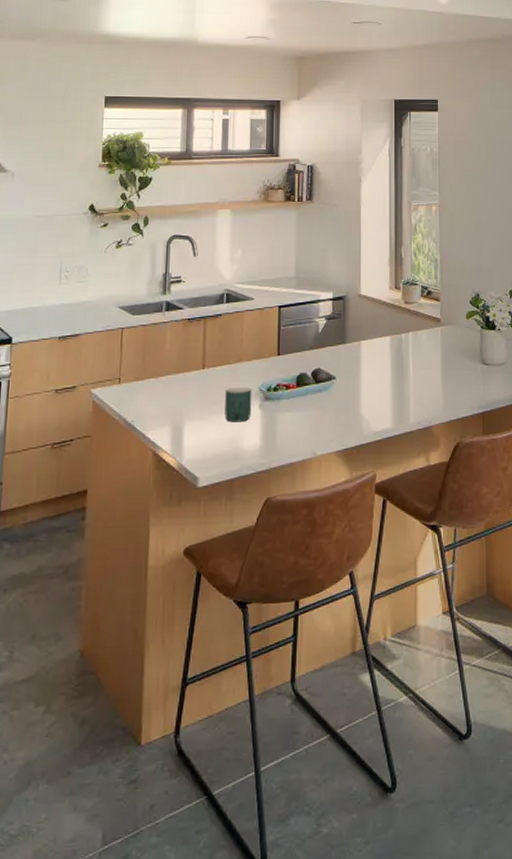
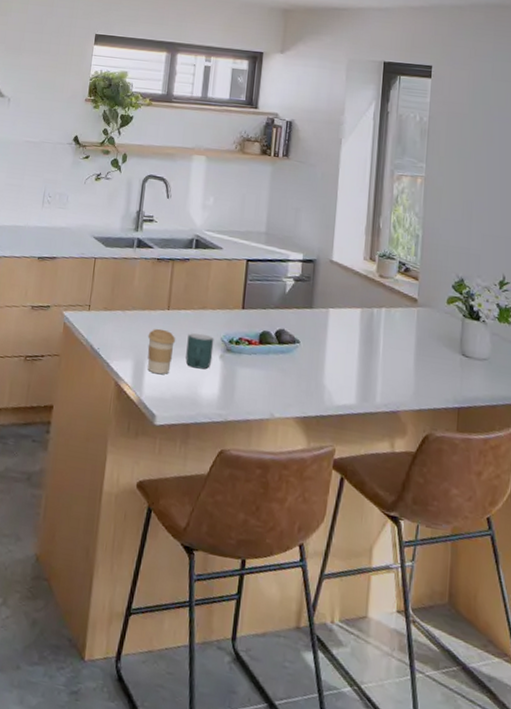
coffee cup: none [184,389,214,435] -> present [147,328,176,374]

